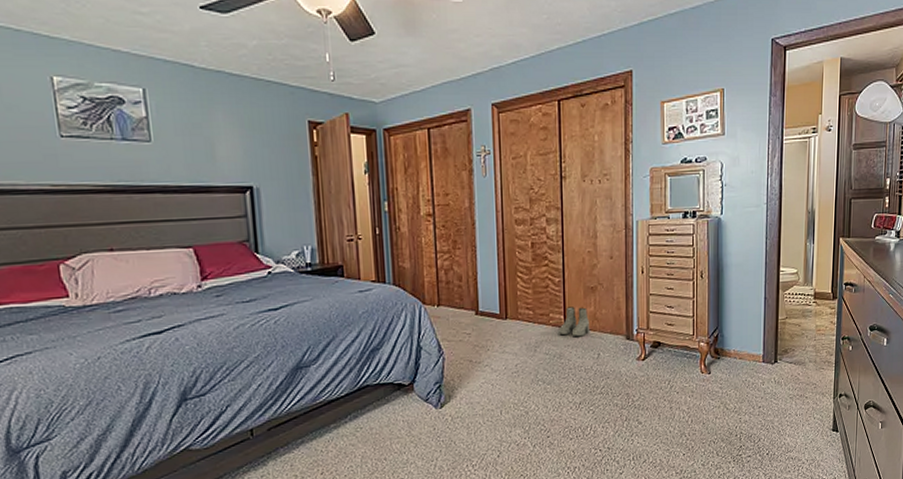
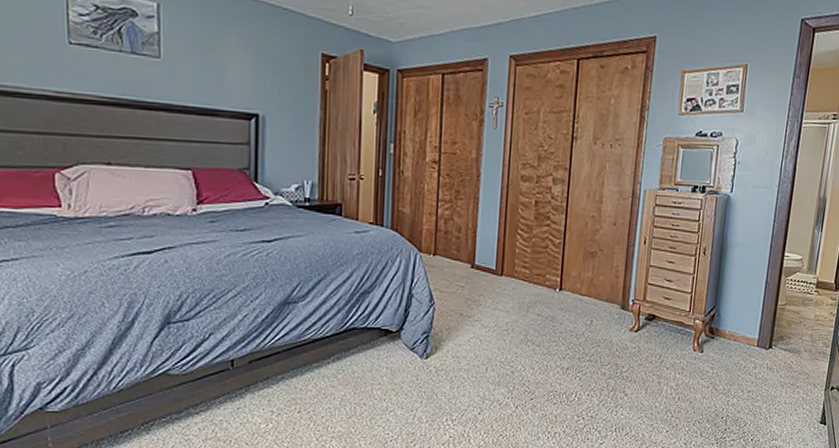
boots: present [559,306,589,337] -> none [553,270,586,302]

